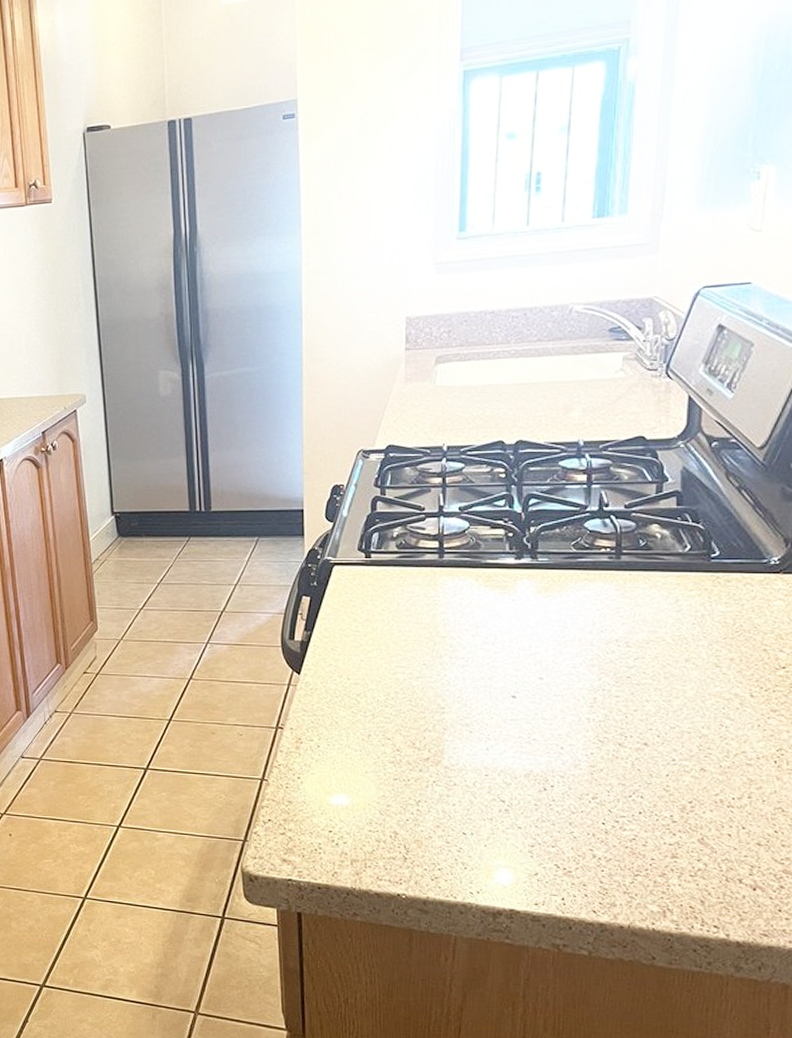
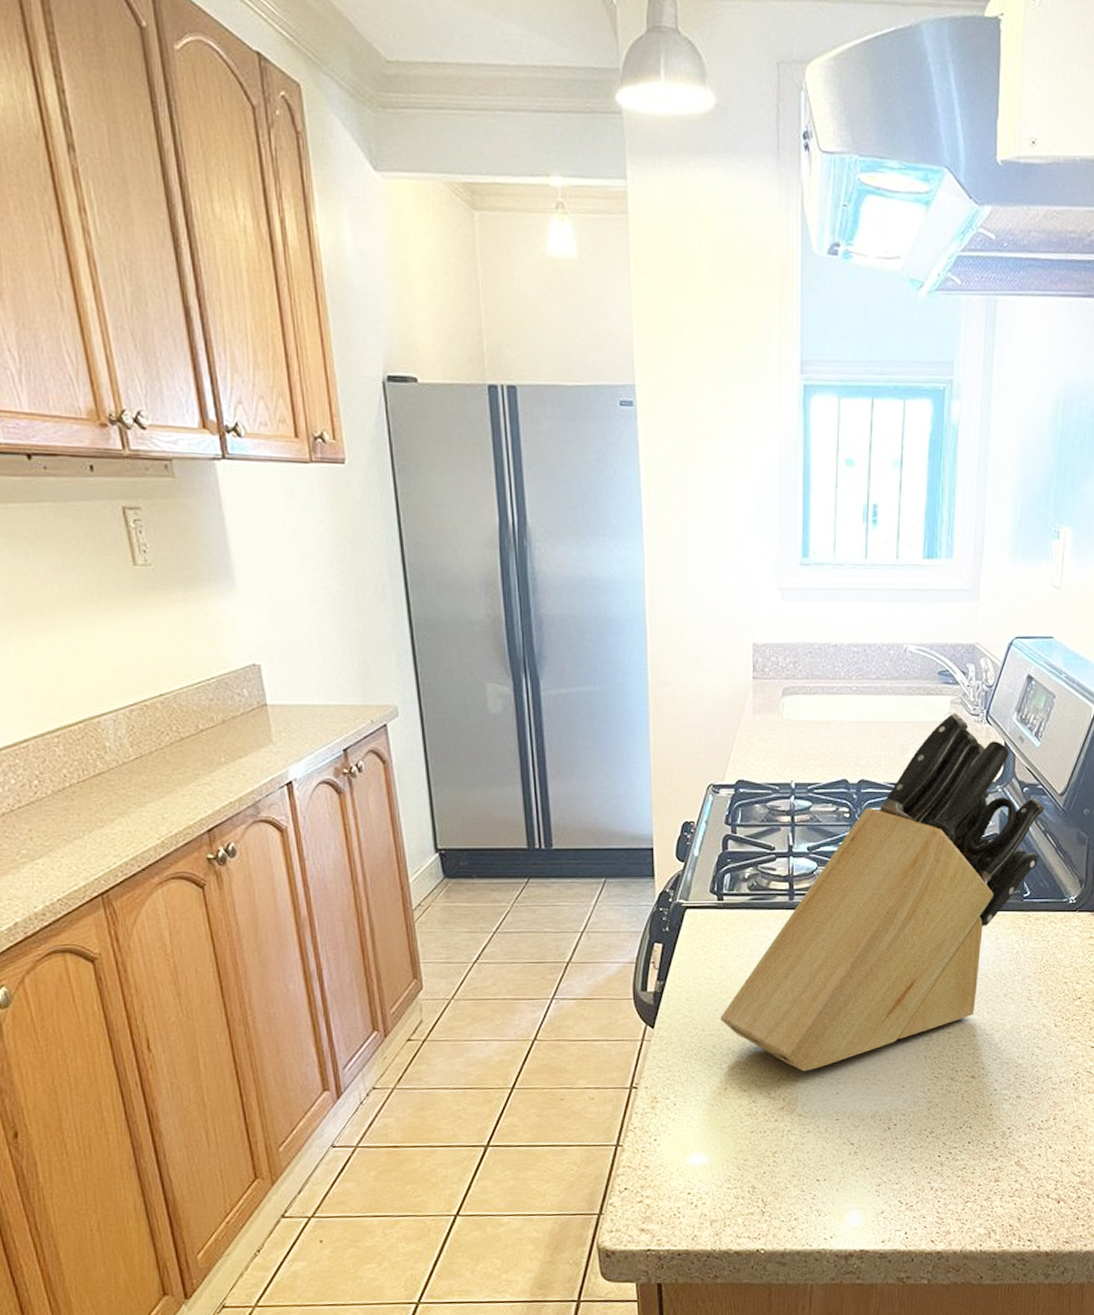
knife block: none [365,369,739,725] -> present [720,713,1045,1072]

